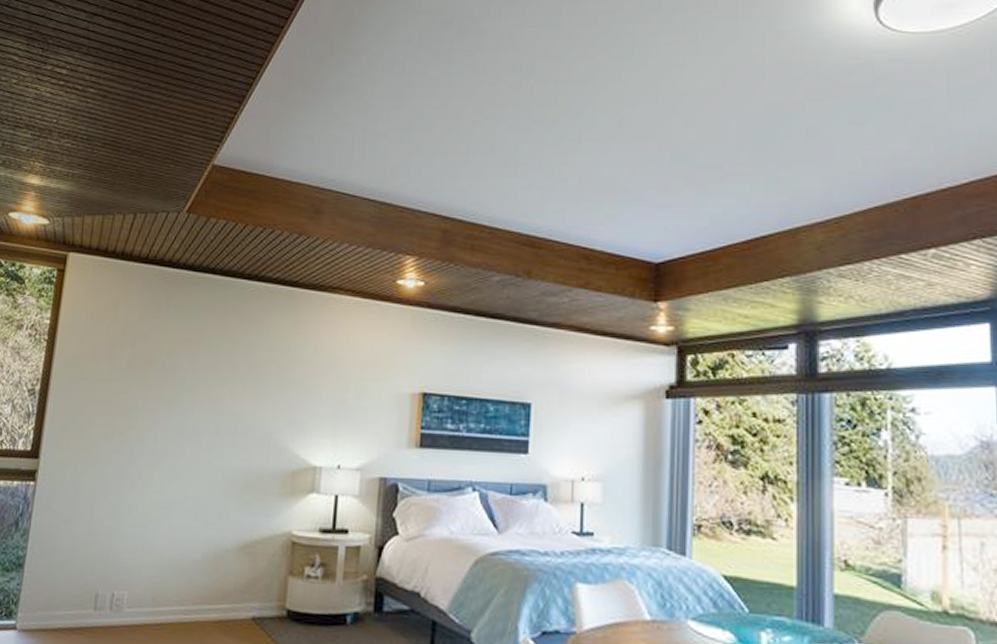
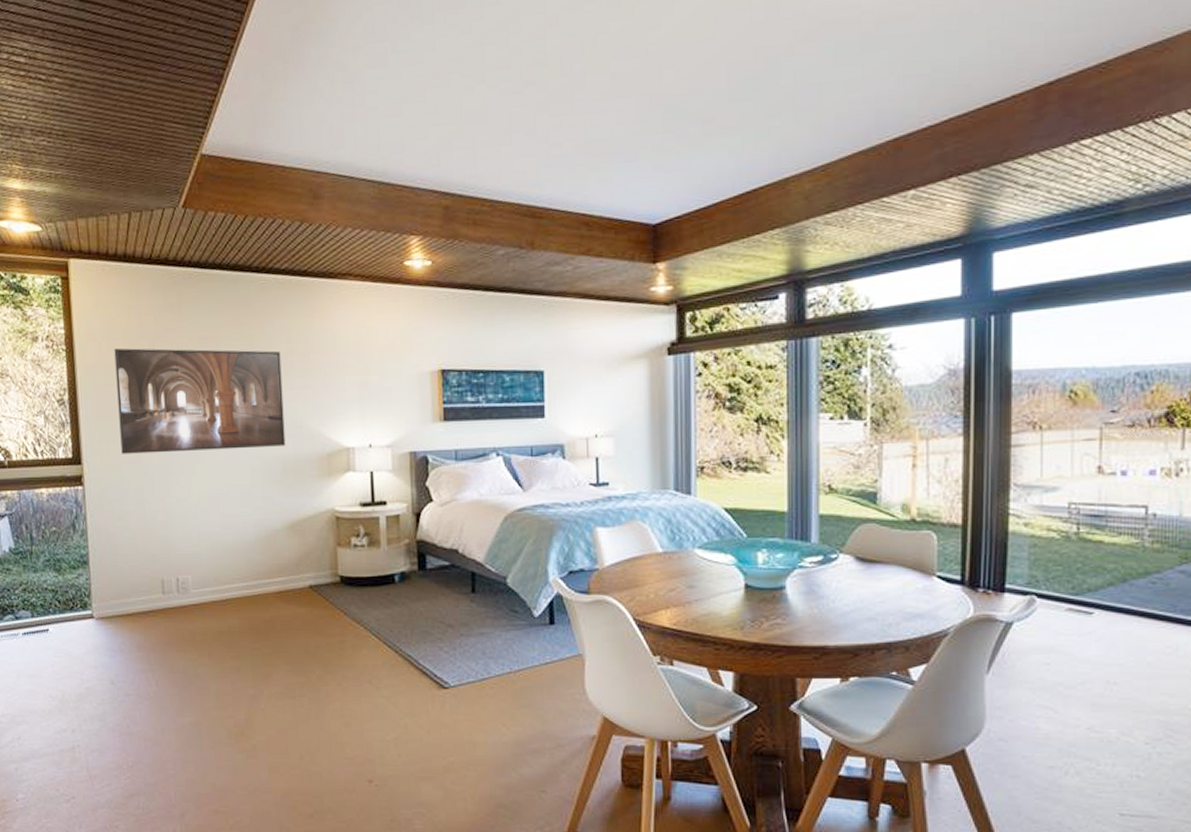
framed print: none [81,343,260,459] -> present [114,348,286,454]

